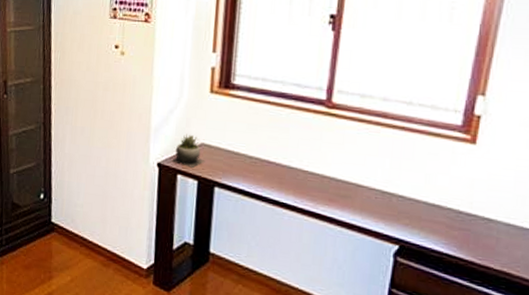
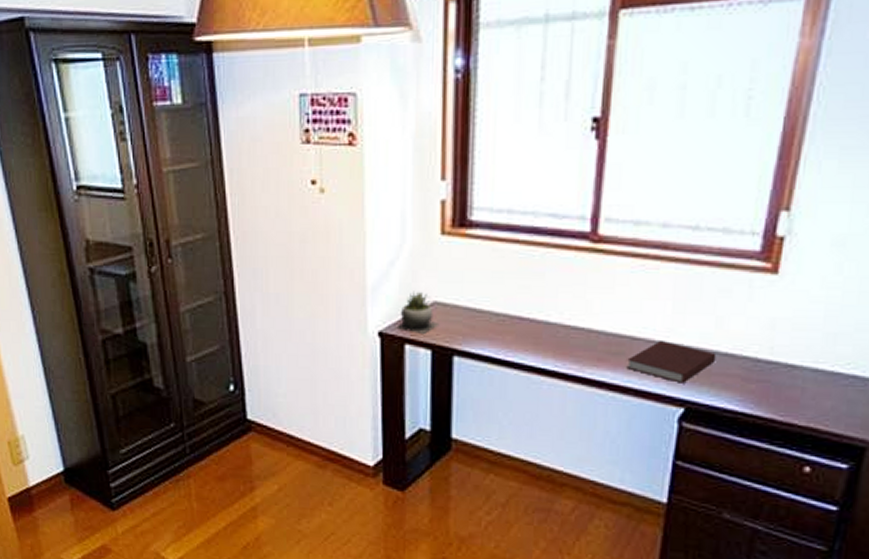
notebook: none [352,189,426,226] -> present [626,341,717,384]

